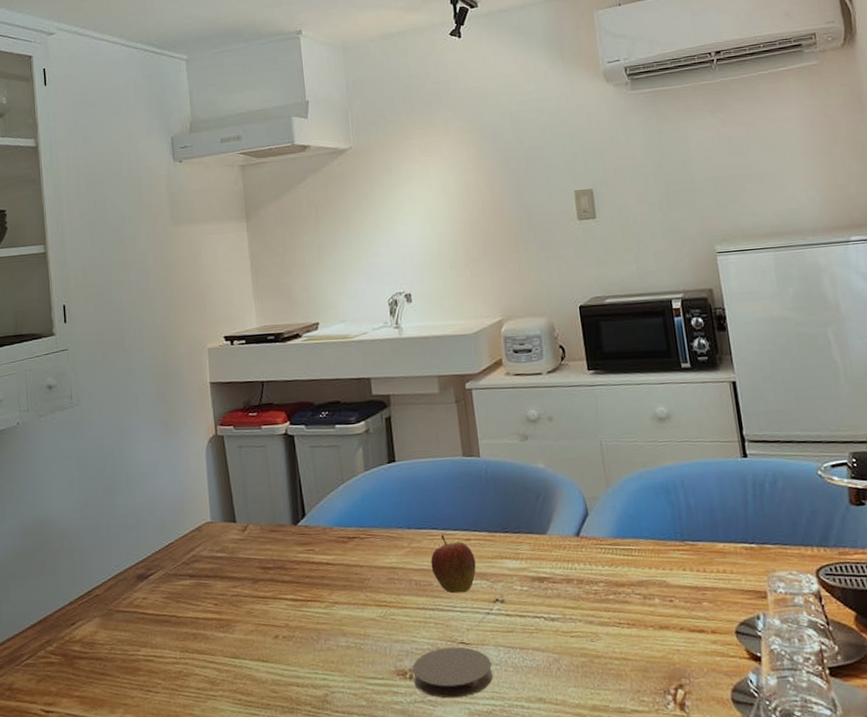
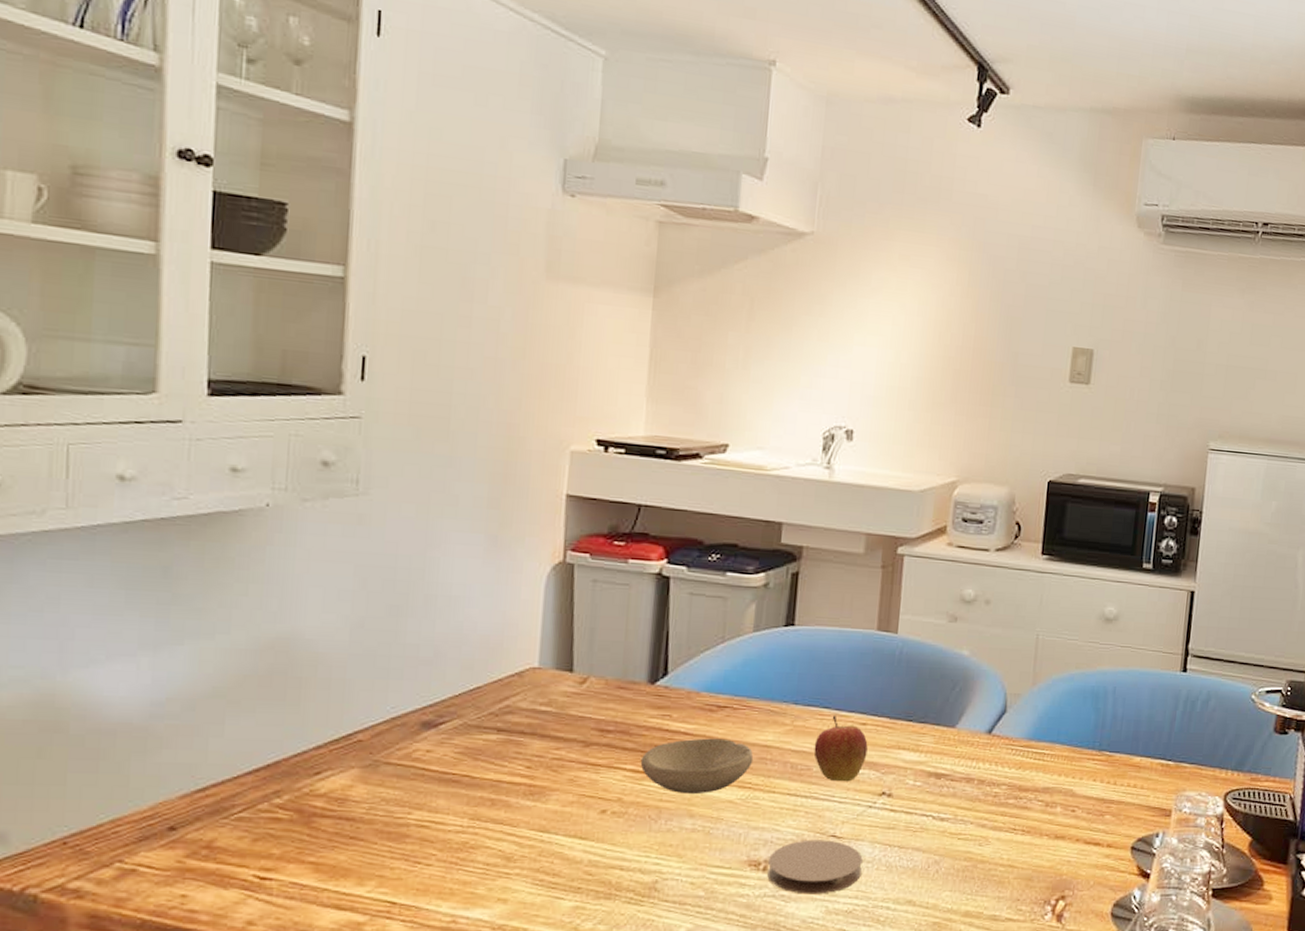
bowl: none [297,565,385,616] -> present [640,738,754,795]

